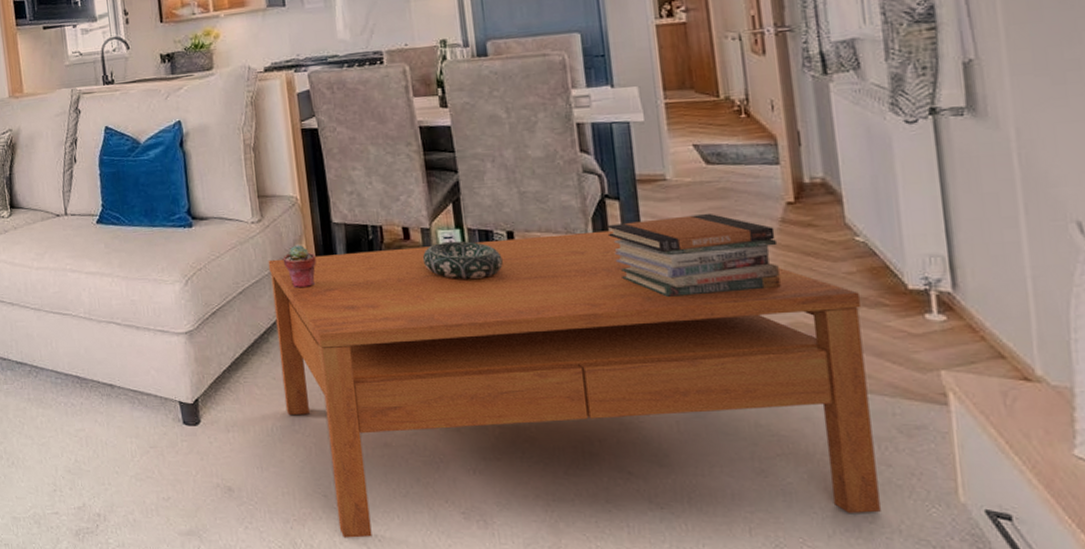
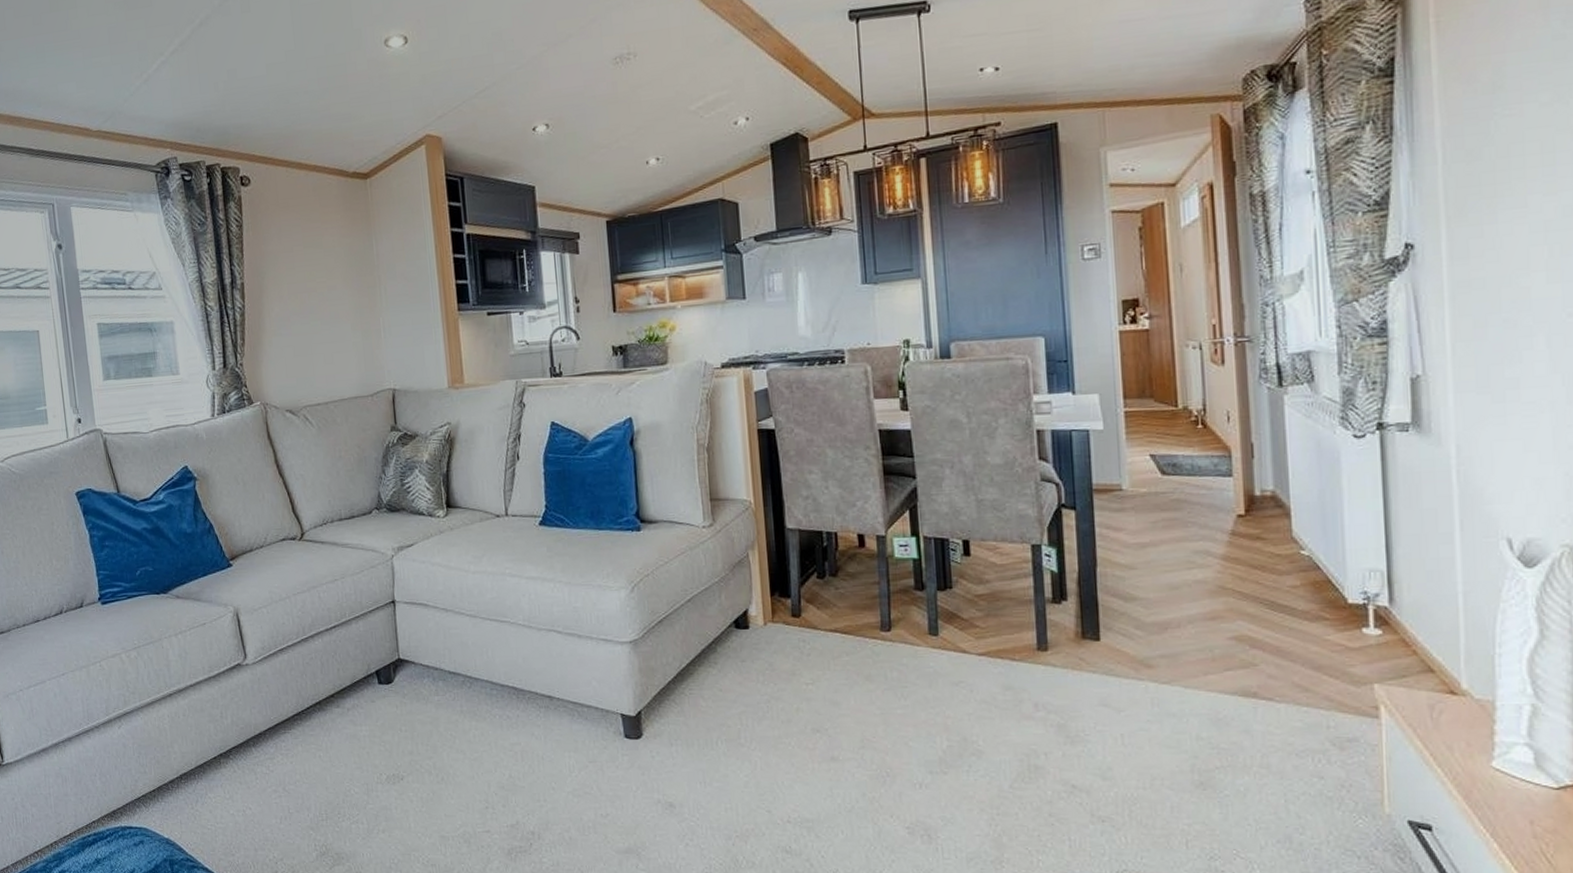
coffee table: present [268,230,881,538] -> none [718,540,1311,854]
potted succulent: present [282,245,316,289] -> none [733,551,768,597]
decorative bowl: present [422,241,503,280] -> none [877,549,958,590]
book stack: present [606,213,781,298] -> none [1062,524,1228,610]

